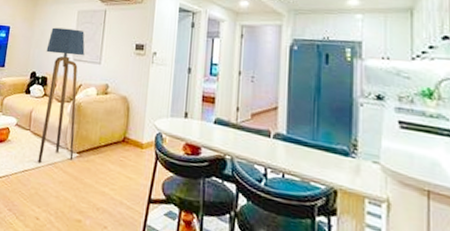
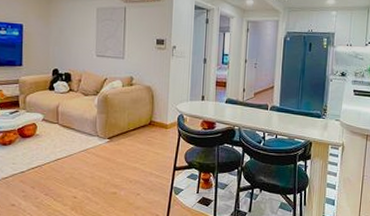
floor lamp: present [38,27,85,164] -> none [67,24,107,152]

